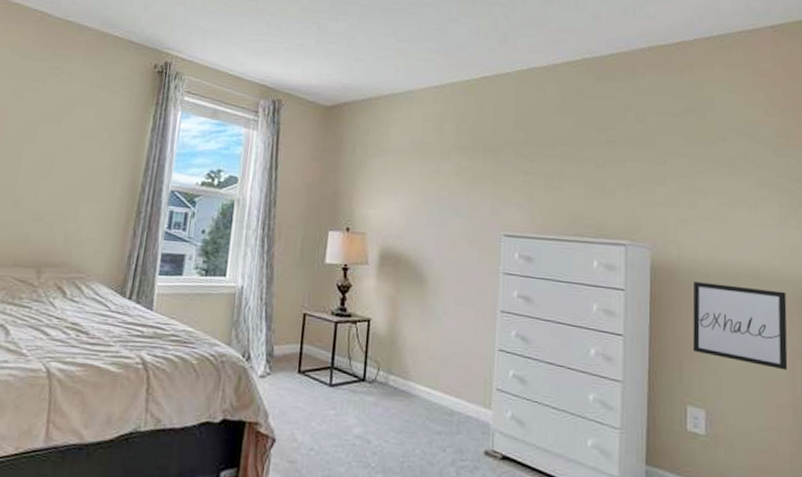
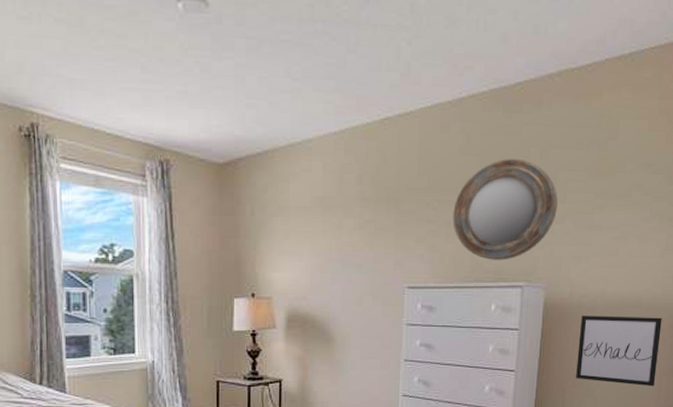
home mirror: none [550,120,657,217] -> present [453,158,558,260]

